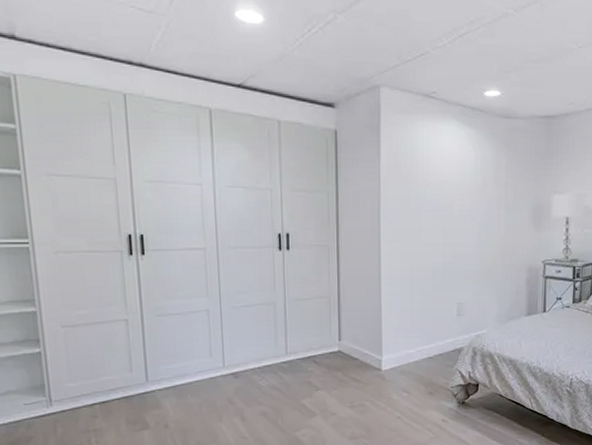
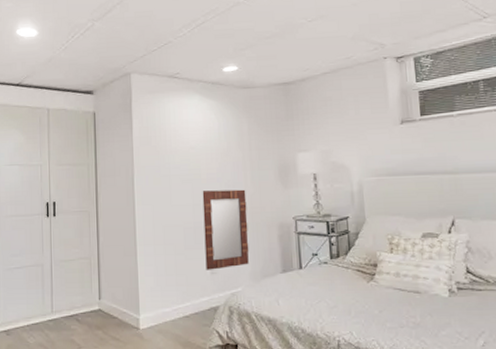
home mirror: none [453,229,498,312] -> present [202,189,249,270]

